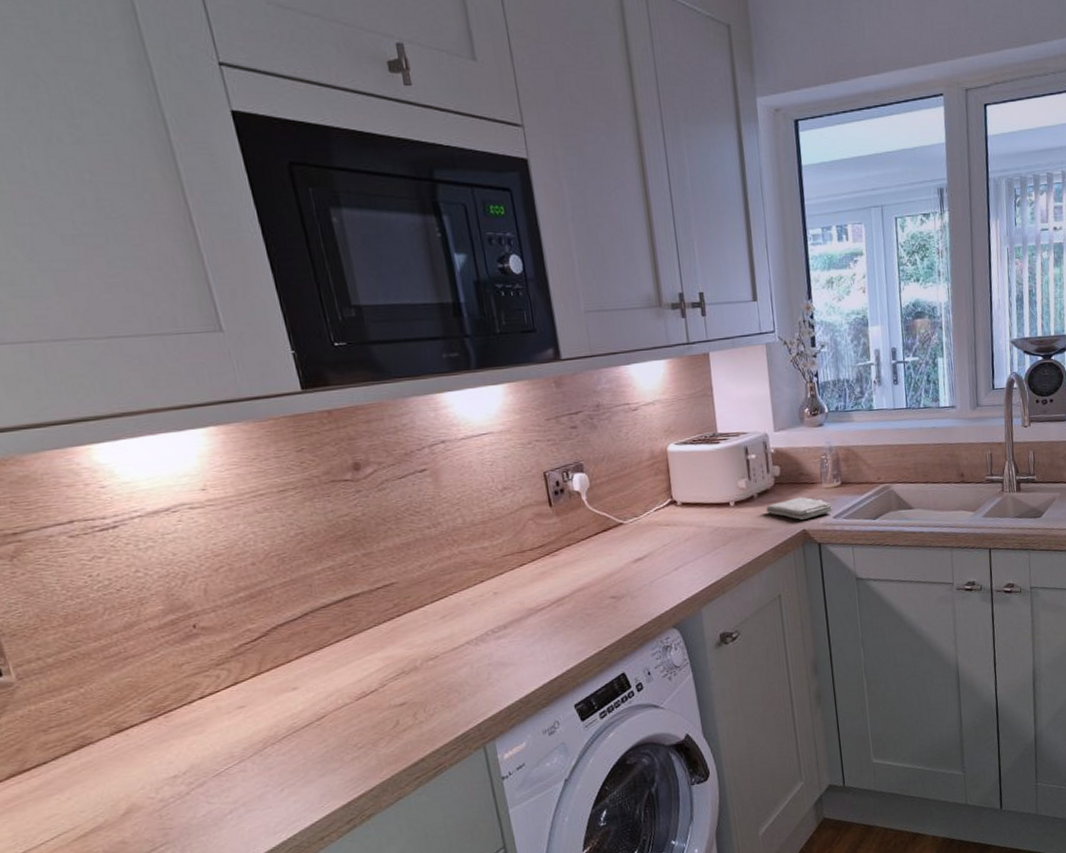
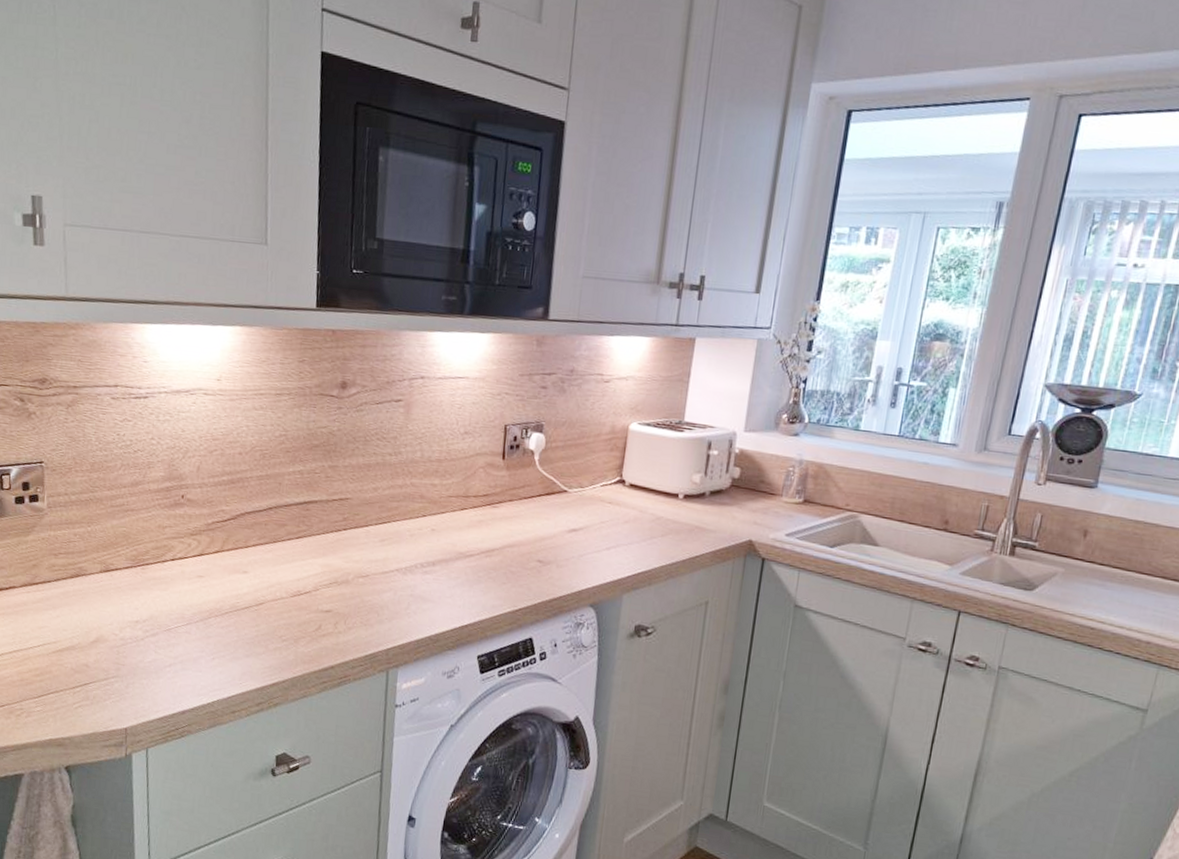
washcloth: present [766,497,834,520] -> none [715,505,788,530]

